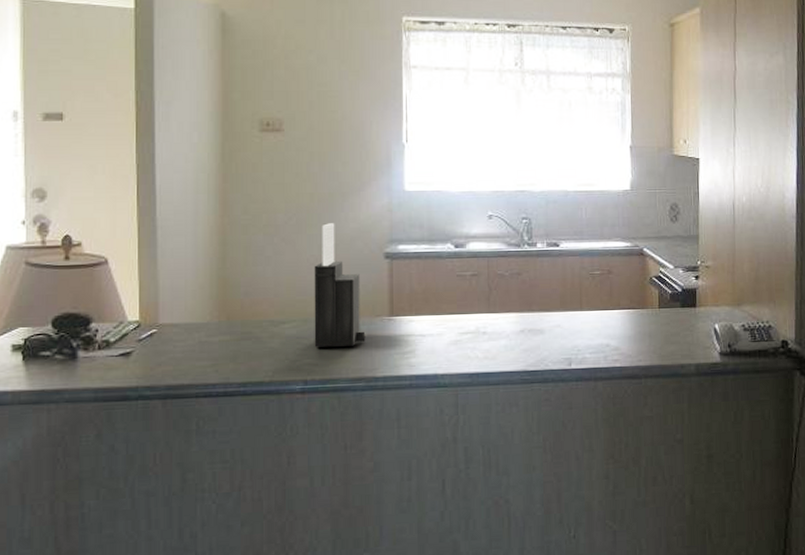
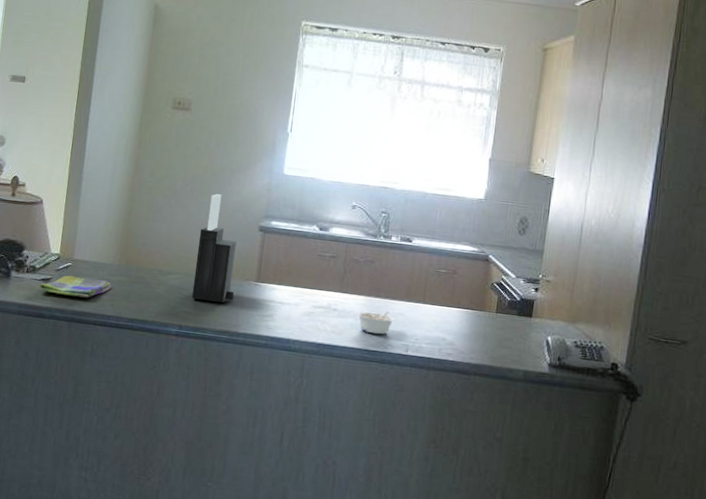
dish towel: none [117,342,213,369] -> present [38,275,112,298]
legume: none [509,324,553,353] -> present [356,310,395,335]

